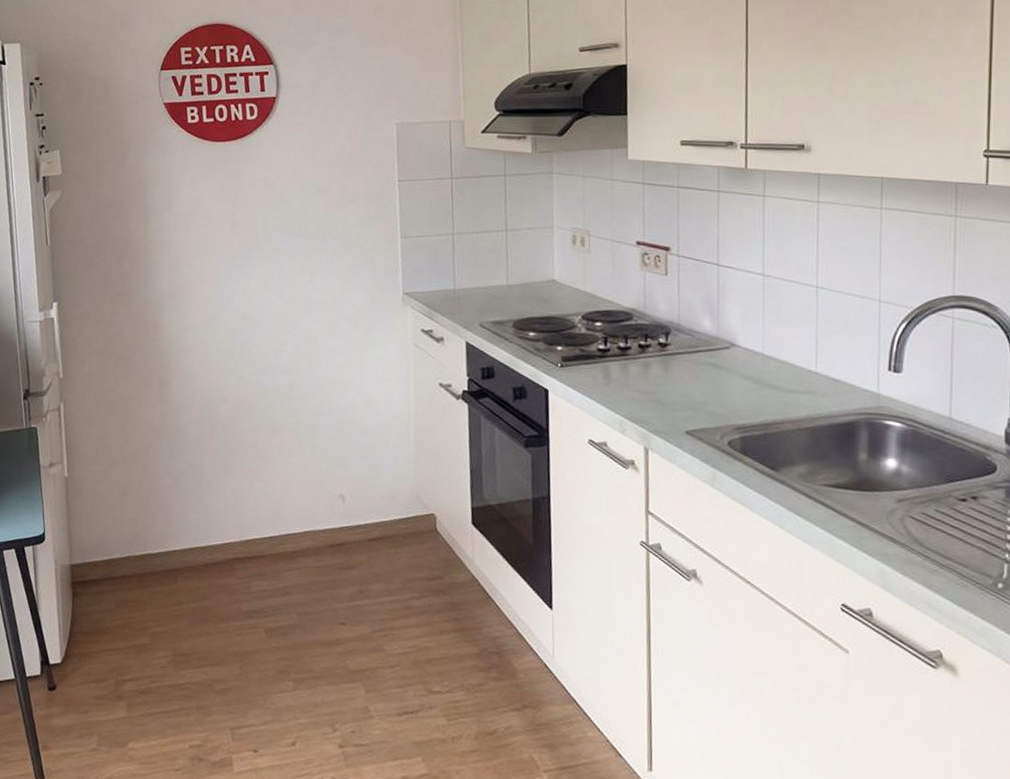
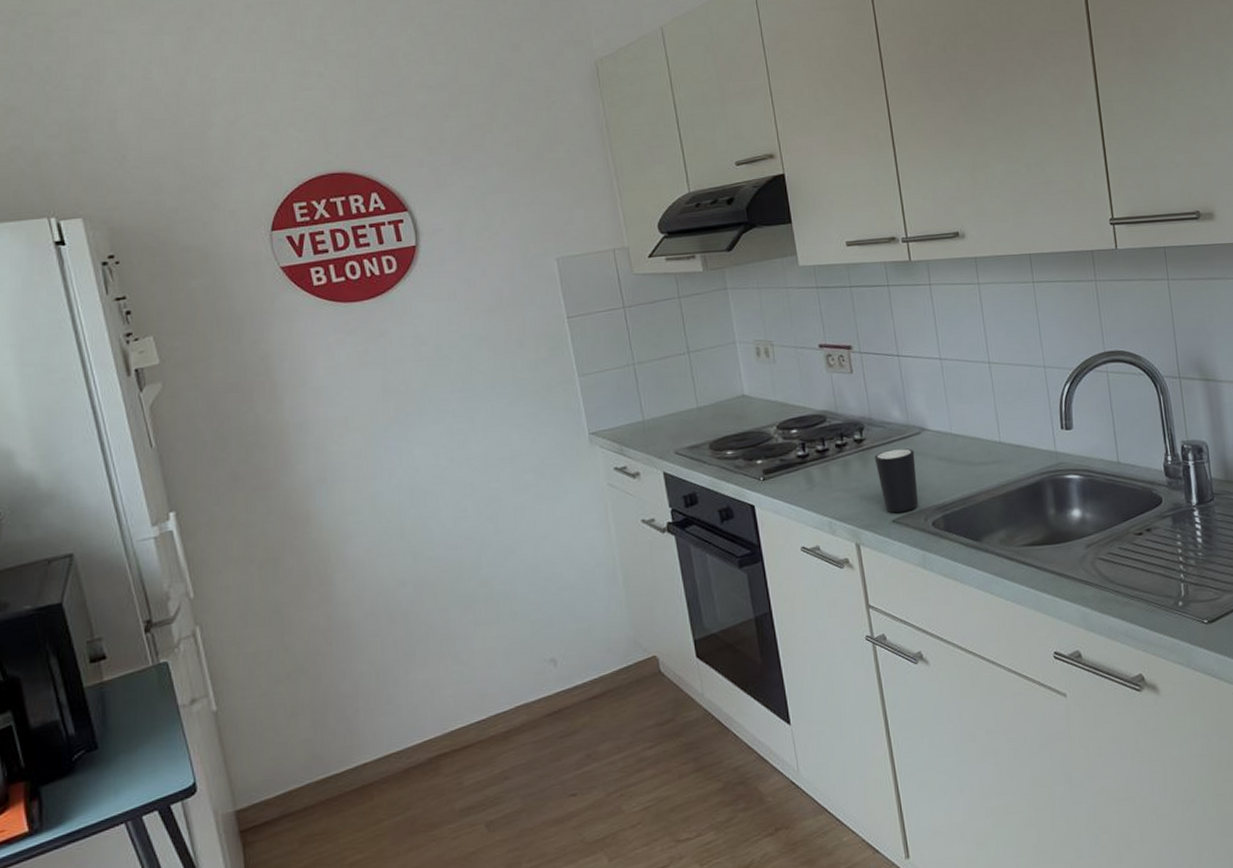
mug: none [676,359,720,425] -> present [874,448,918,513]

